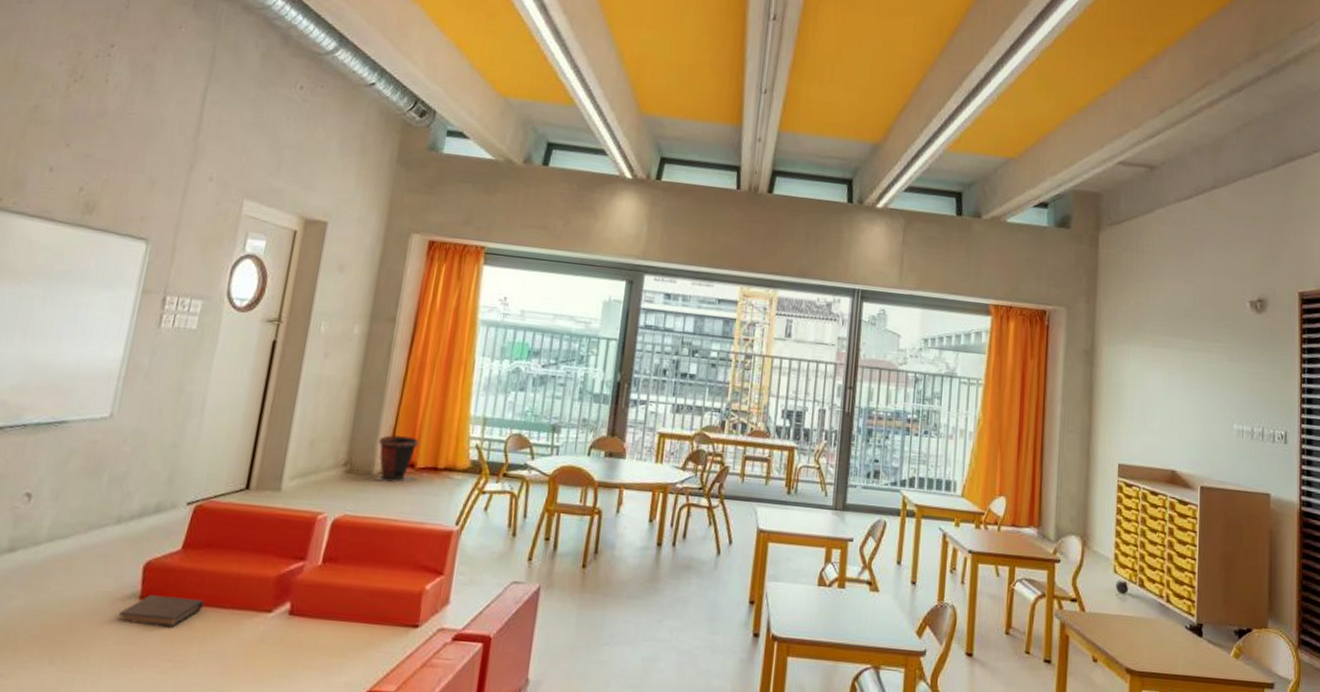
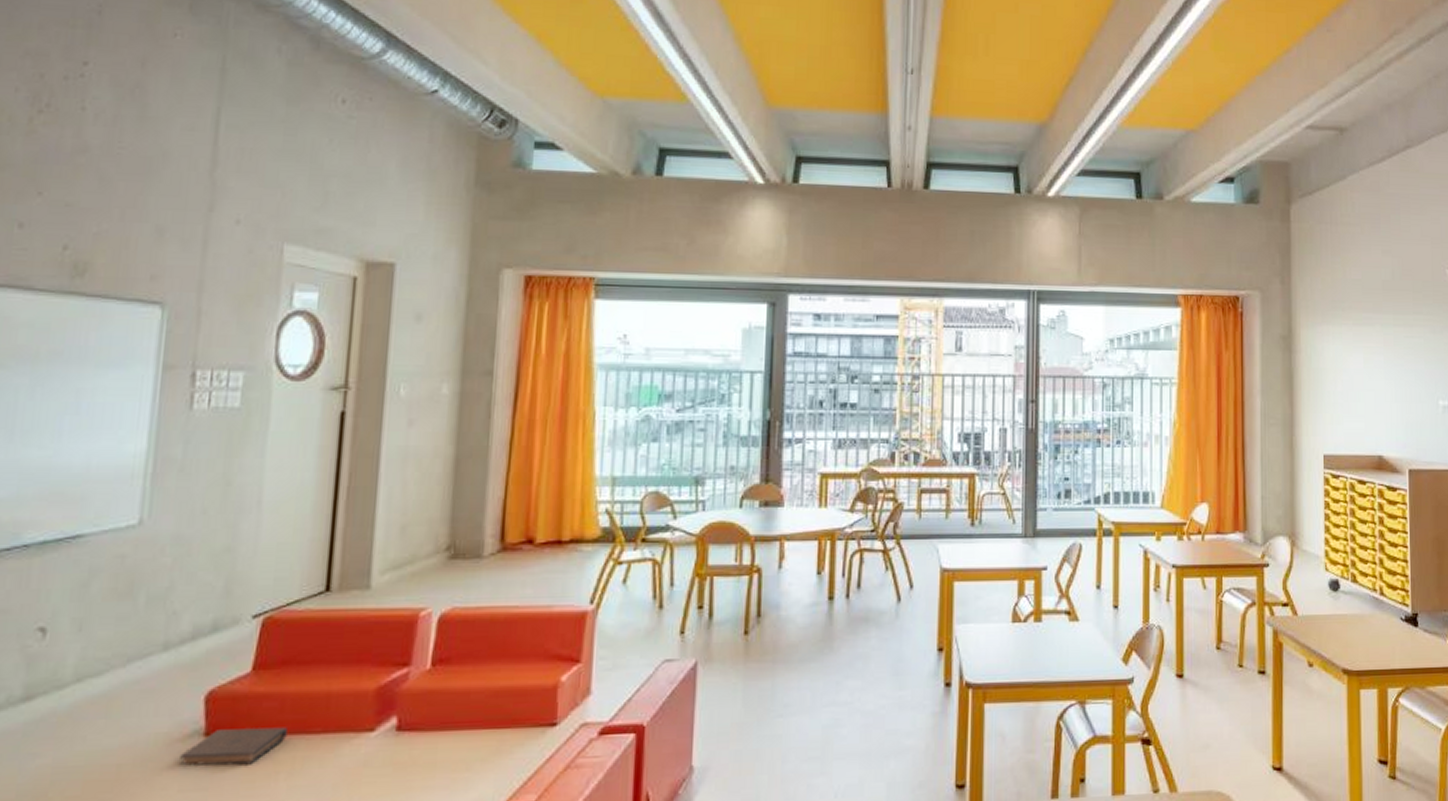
waste bin: present [373,435,419,483] -> none [485,507,538,565]

